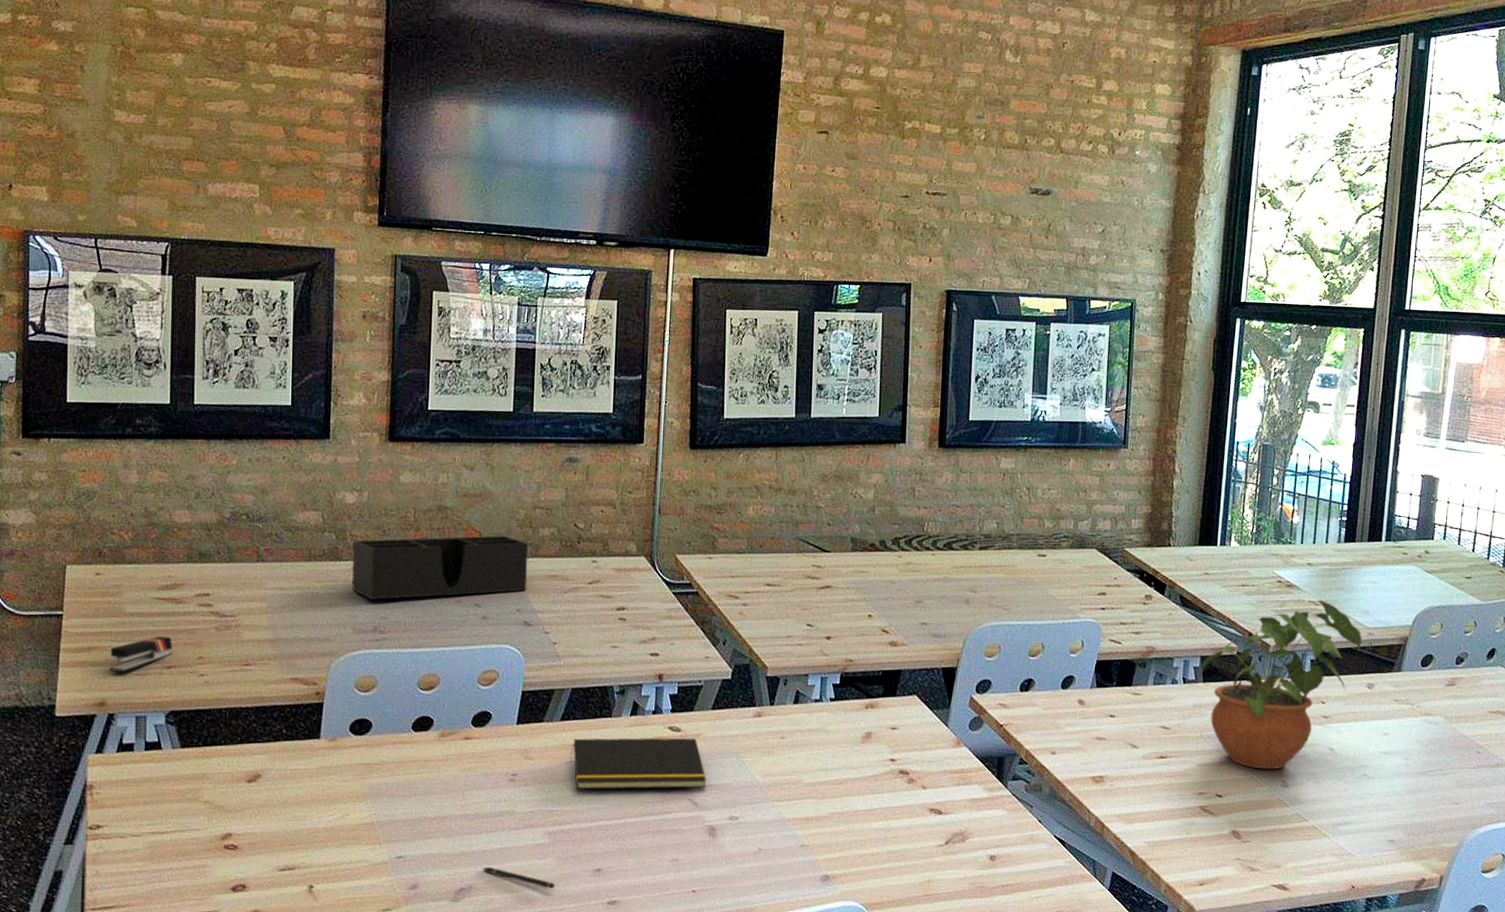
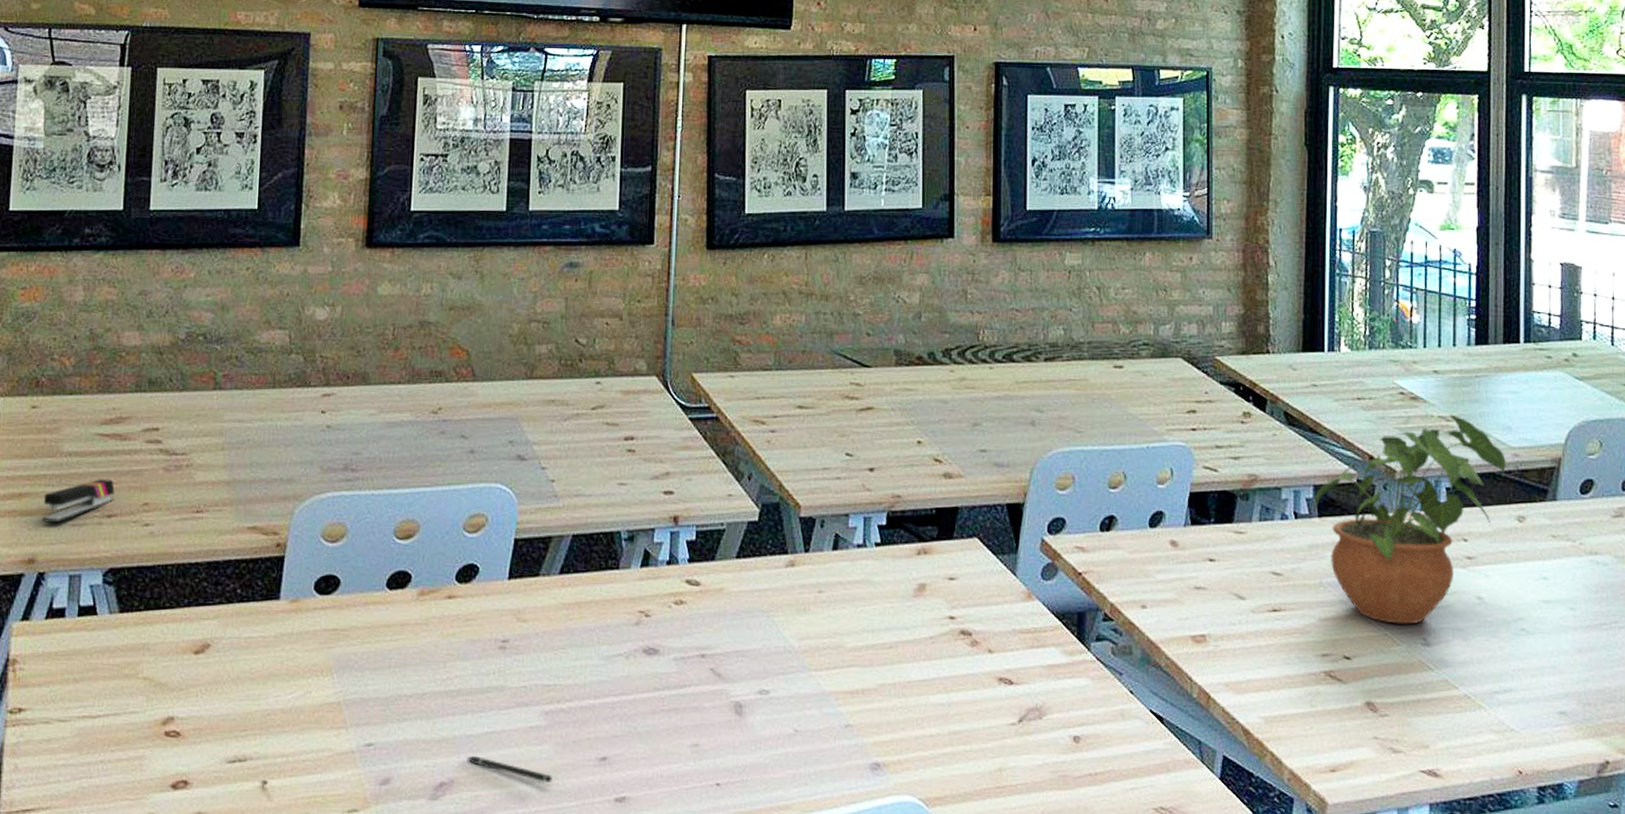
desk organizer: present [351,535,529,600] -> none [320,354,523,432]
notepad: present [570,737,707,790] -> none [571,593,732,659]

